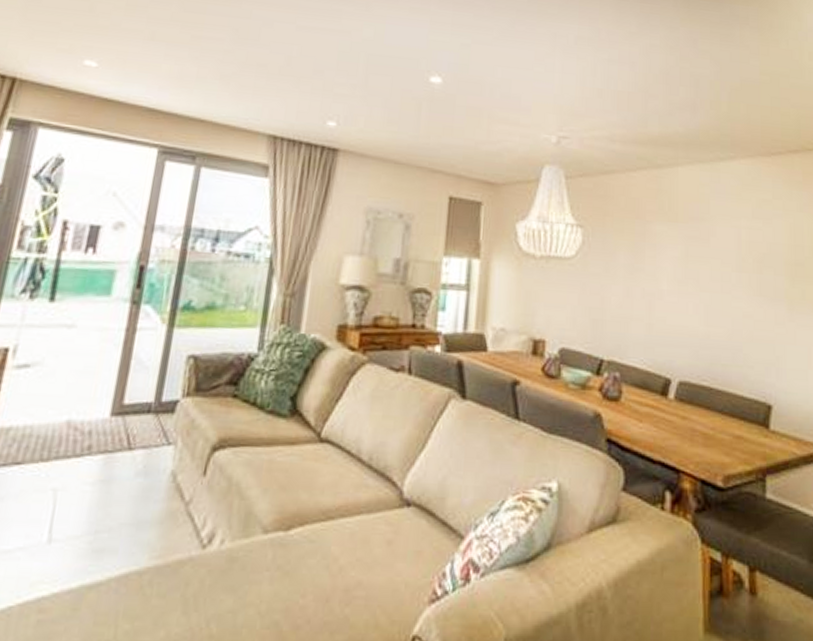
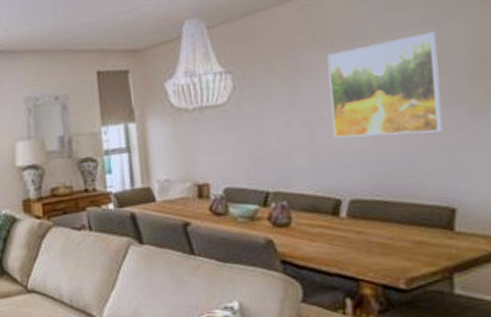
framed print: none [670,226,765,324] -> present [327,31,442,138]

